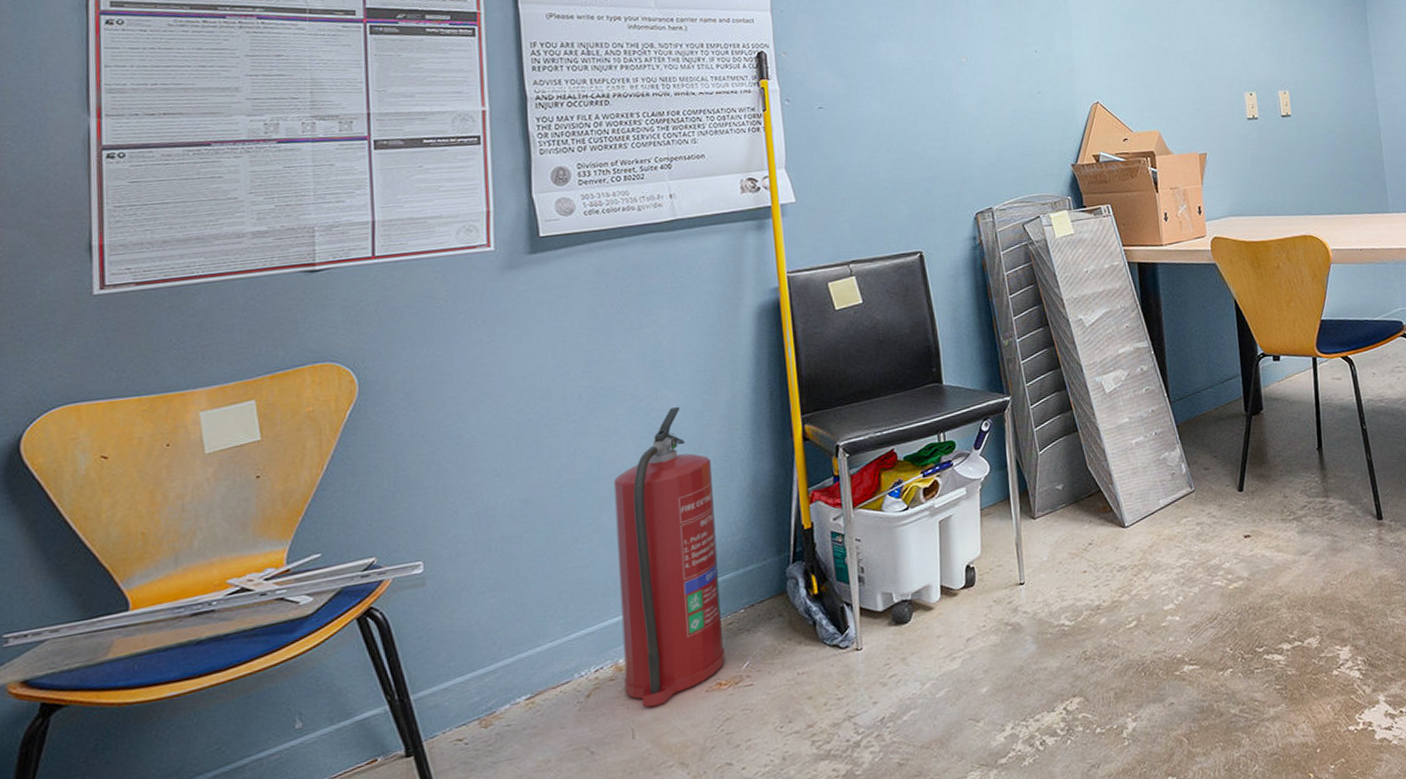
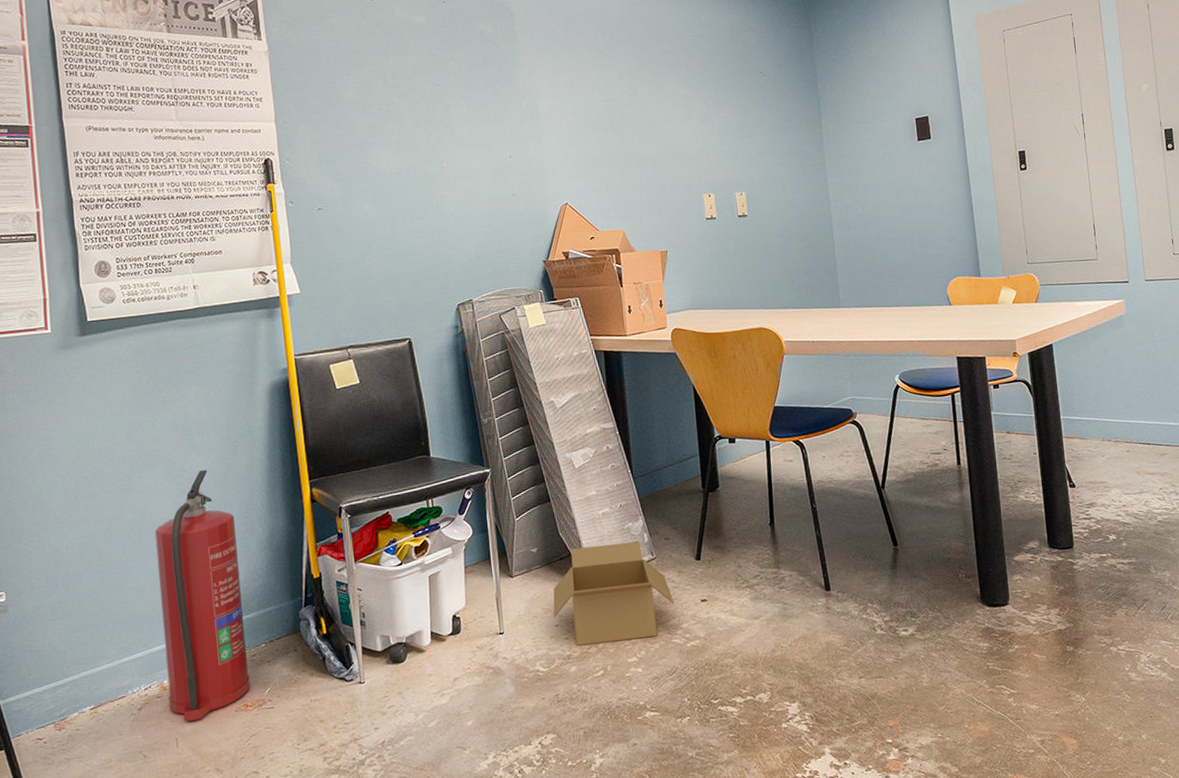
cardboard box: none [1080,472,1215,594] -> present [553,541,675,645]

